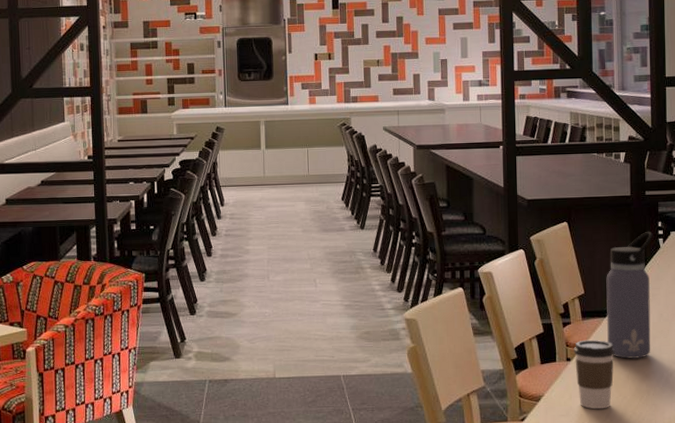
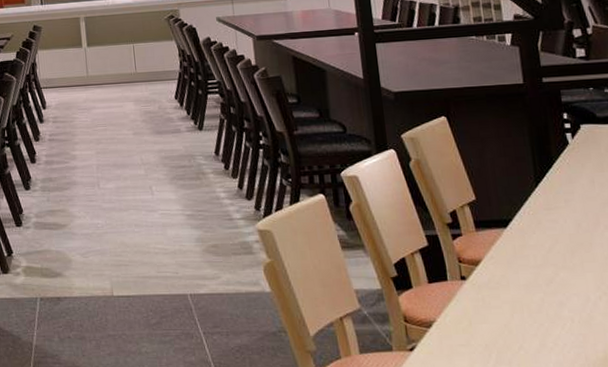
coffee cup: present [574,339,615,409] -> none [468,254,525,339]
water bottle: present [606,231,653,359] -> none [502,124,570,278]

